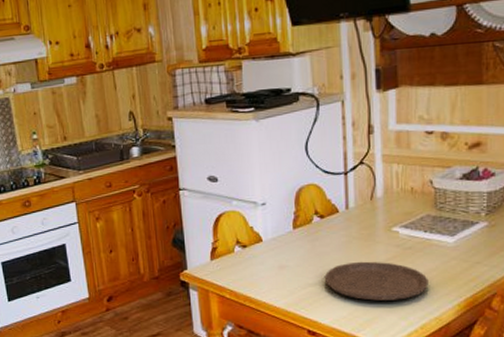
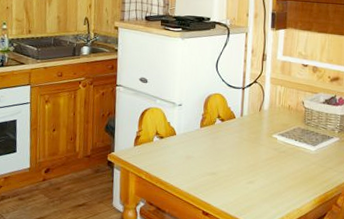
plate: present [324,261,429,301] -> none [219,158,295,192]

